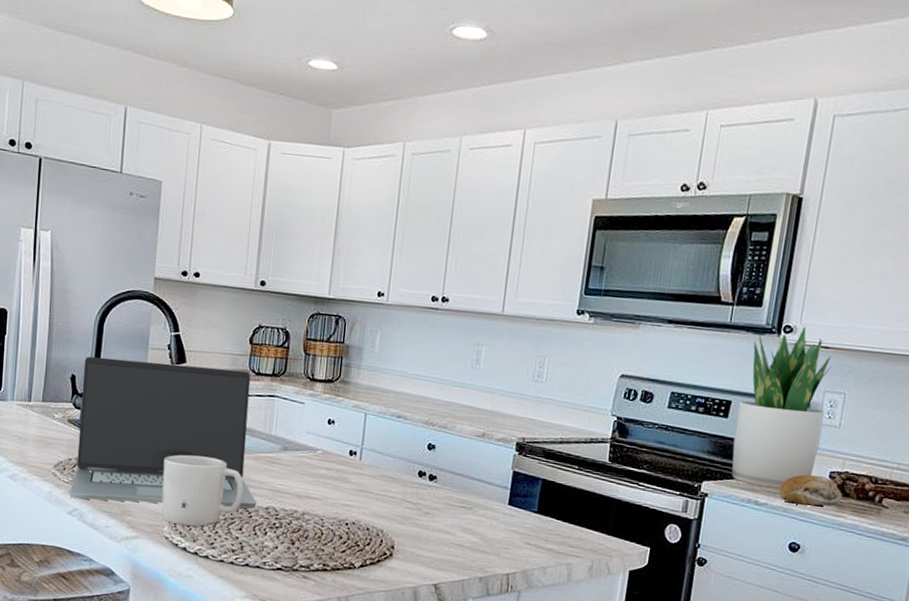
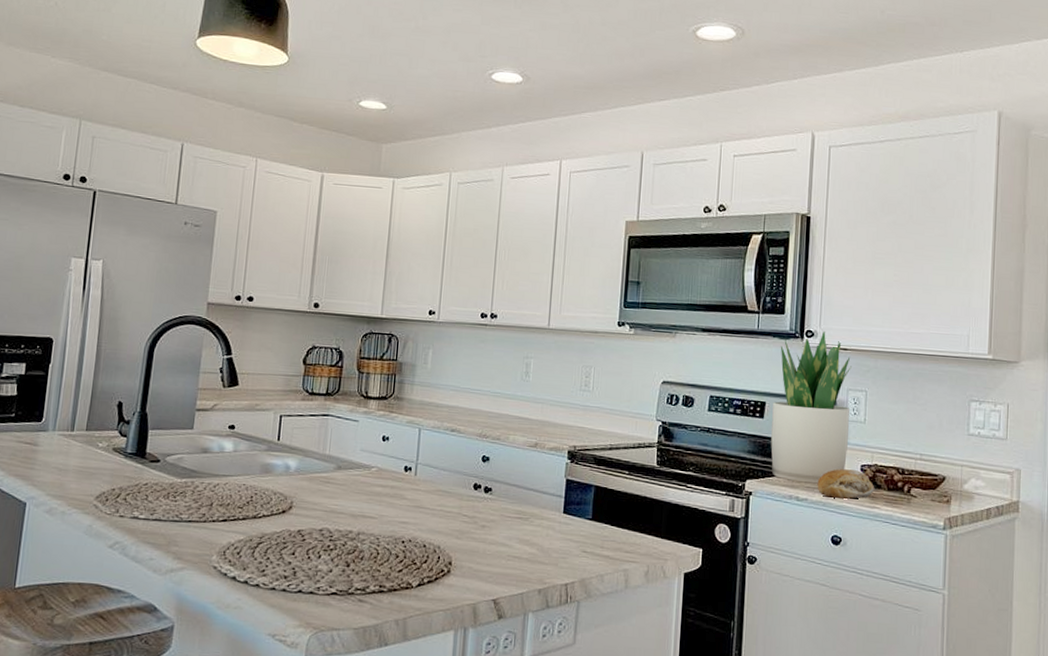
laptop: present [68,356,257,509] -> none [110,382,310,532]
mug: present [161,454,245,527] -> none [210,478,298,554]

